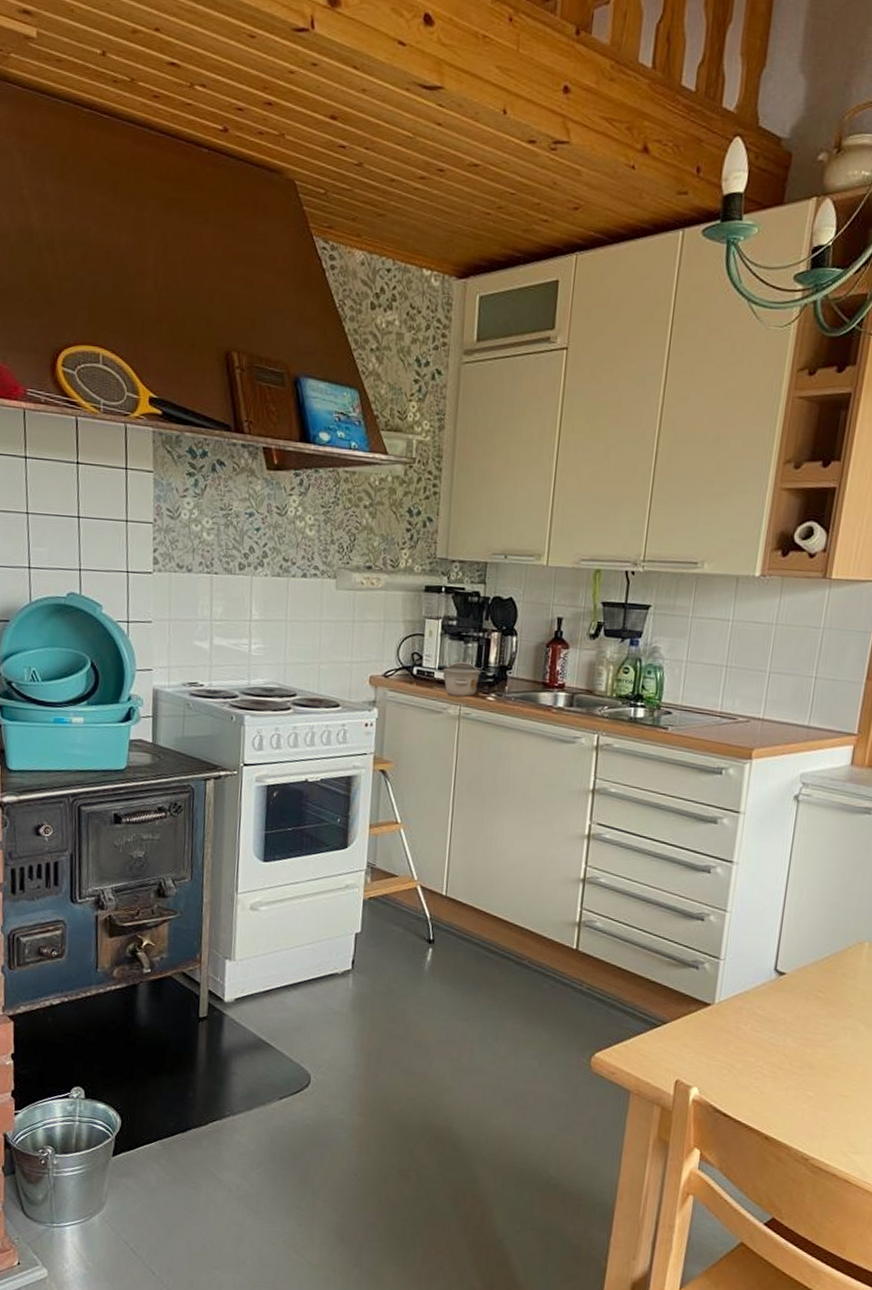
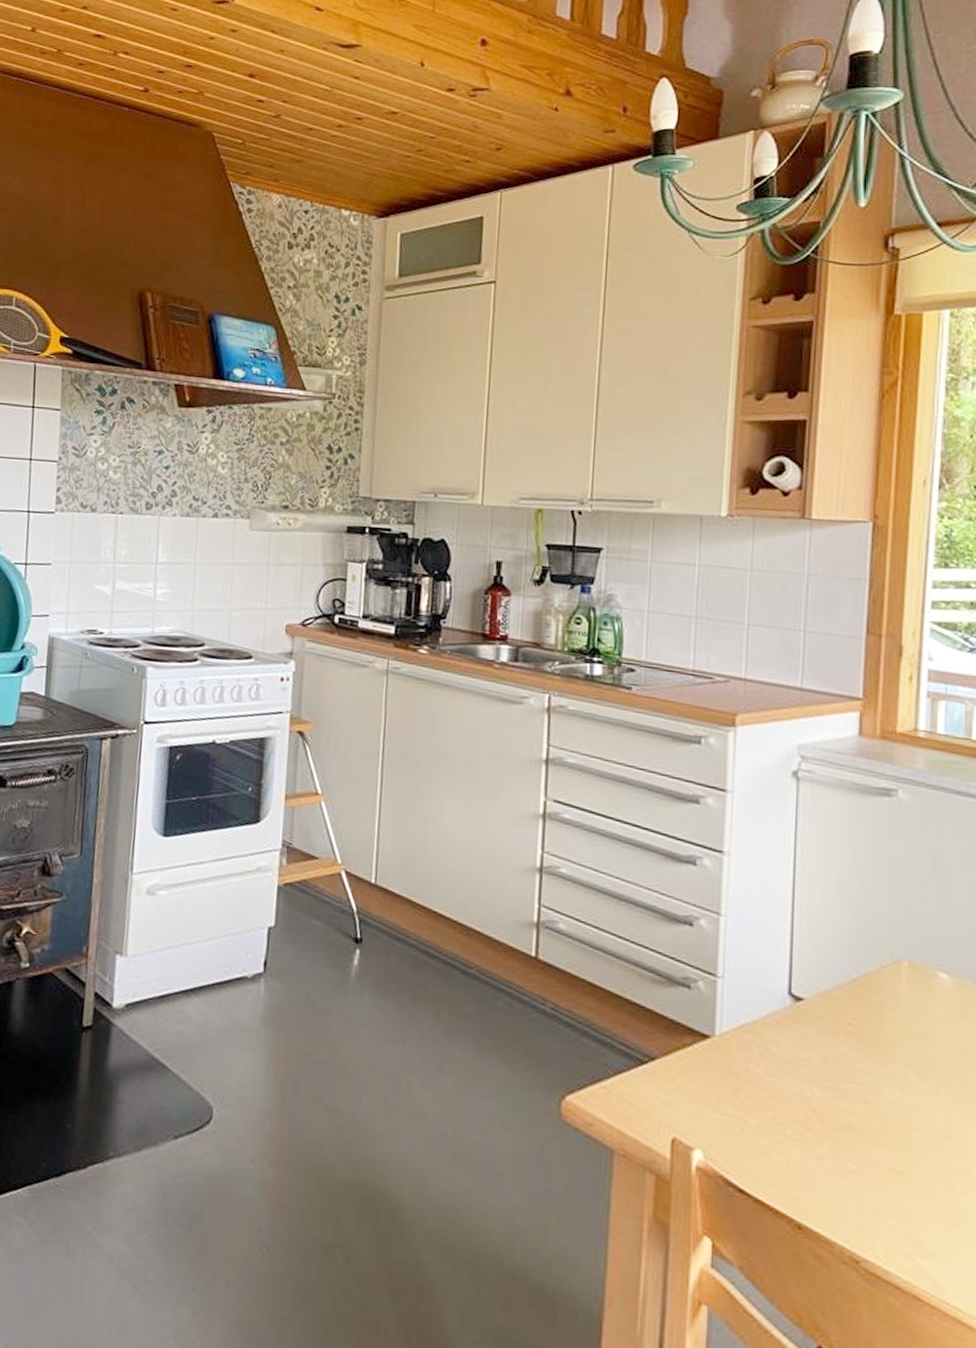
cooking pot: present [443,661,482,697] -> none [368,608,413,649]

